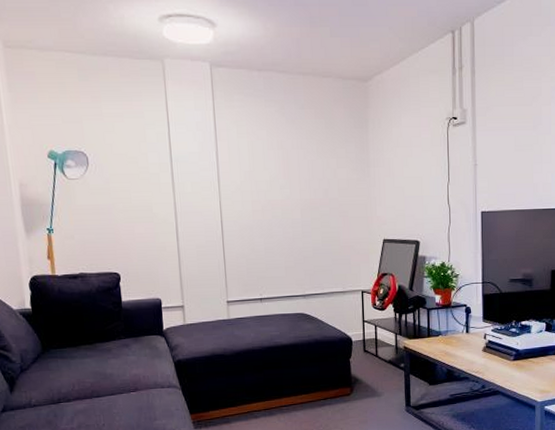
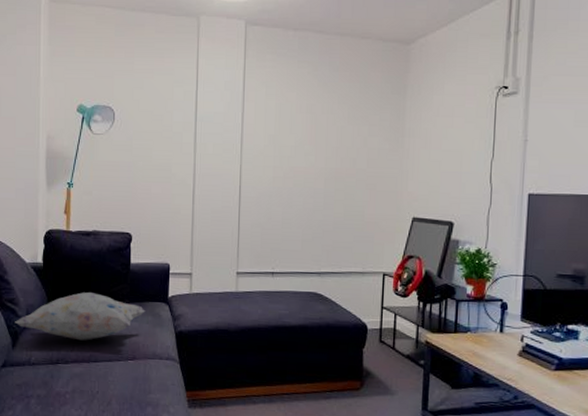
decorative pillow: none [10,332,142,379] -> present [15,292,145,341]

